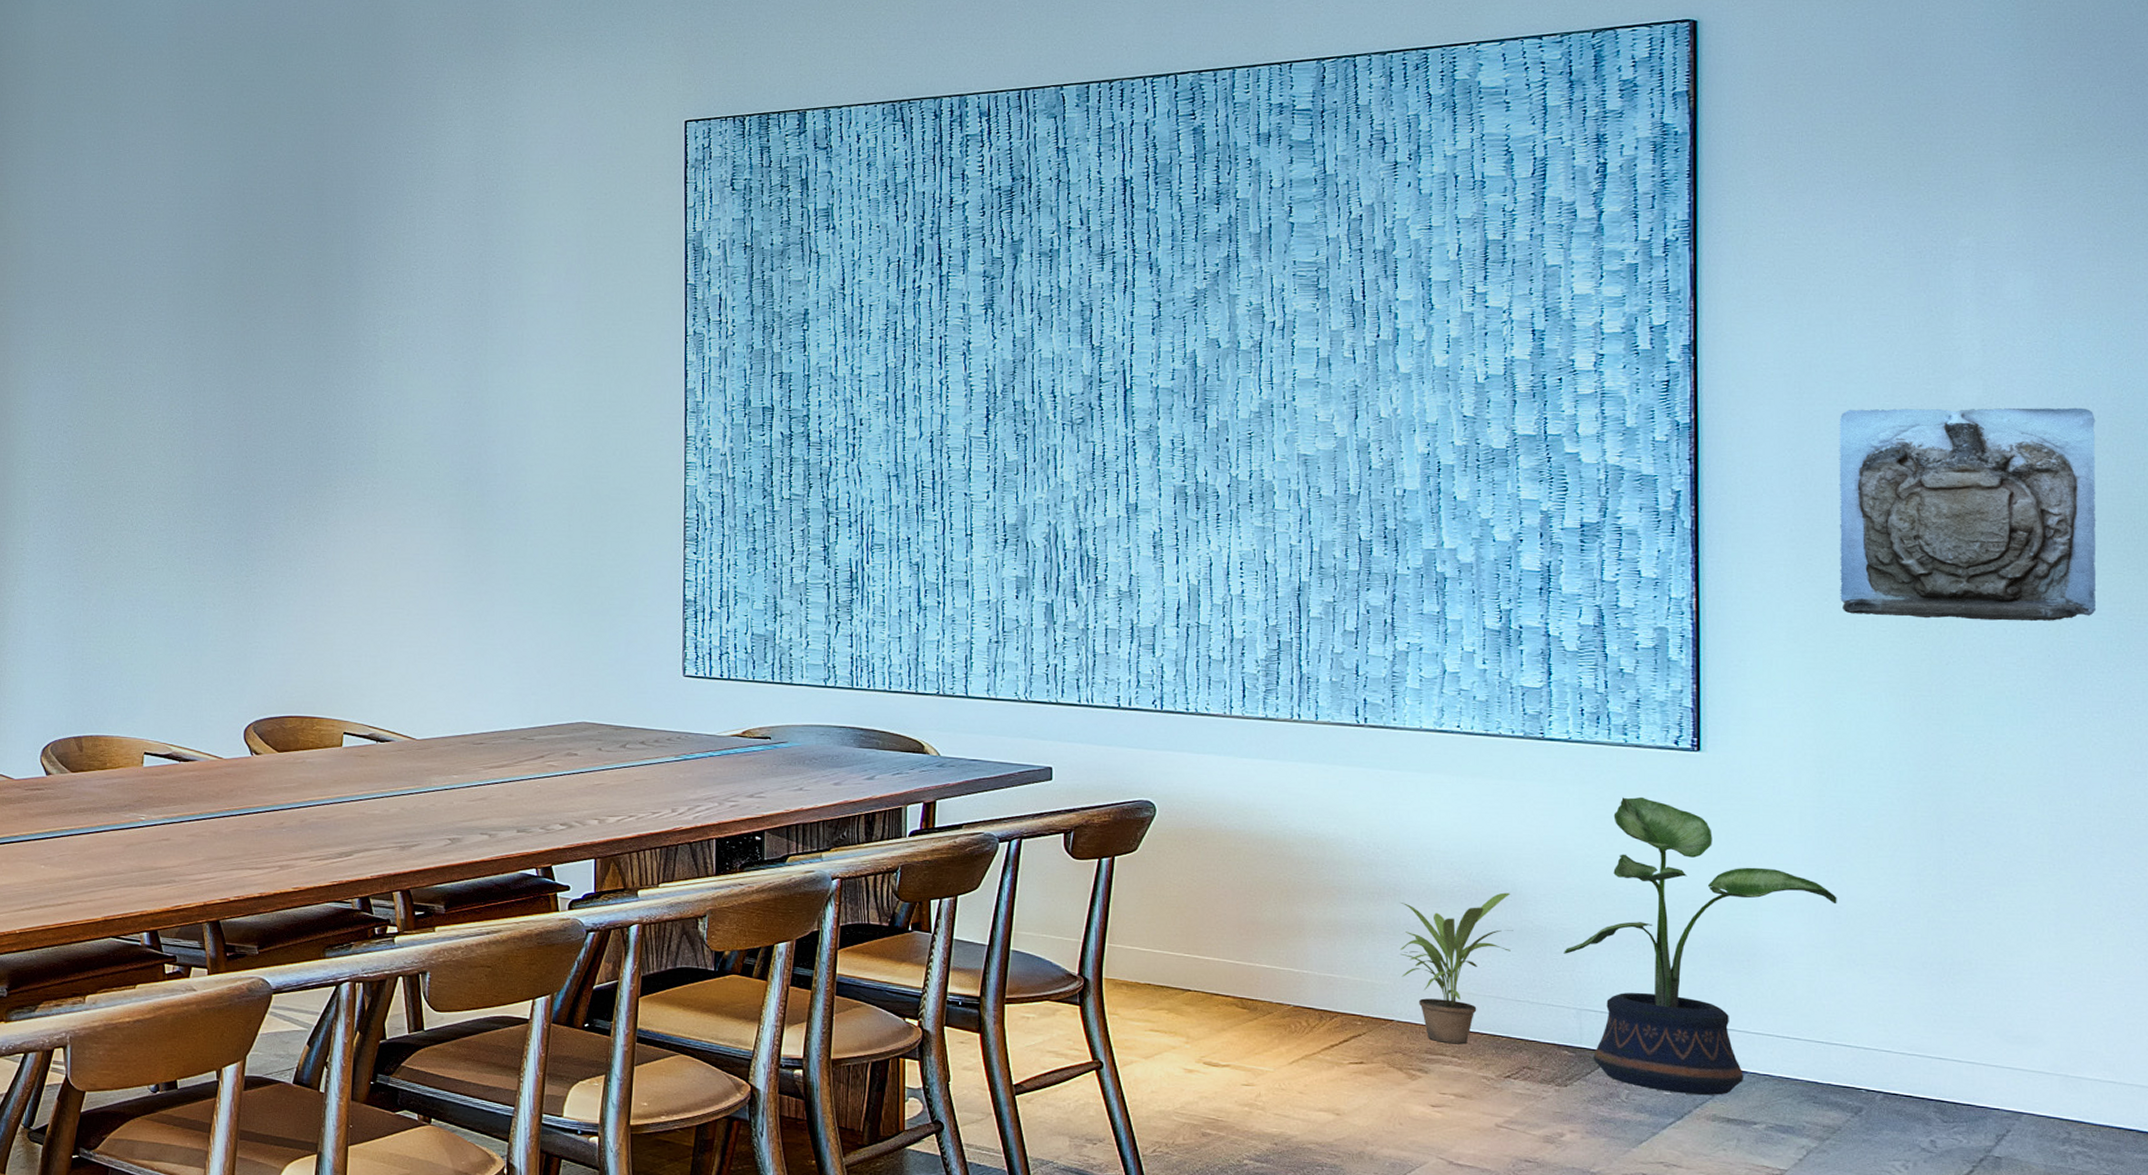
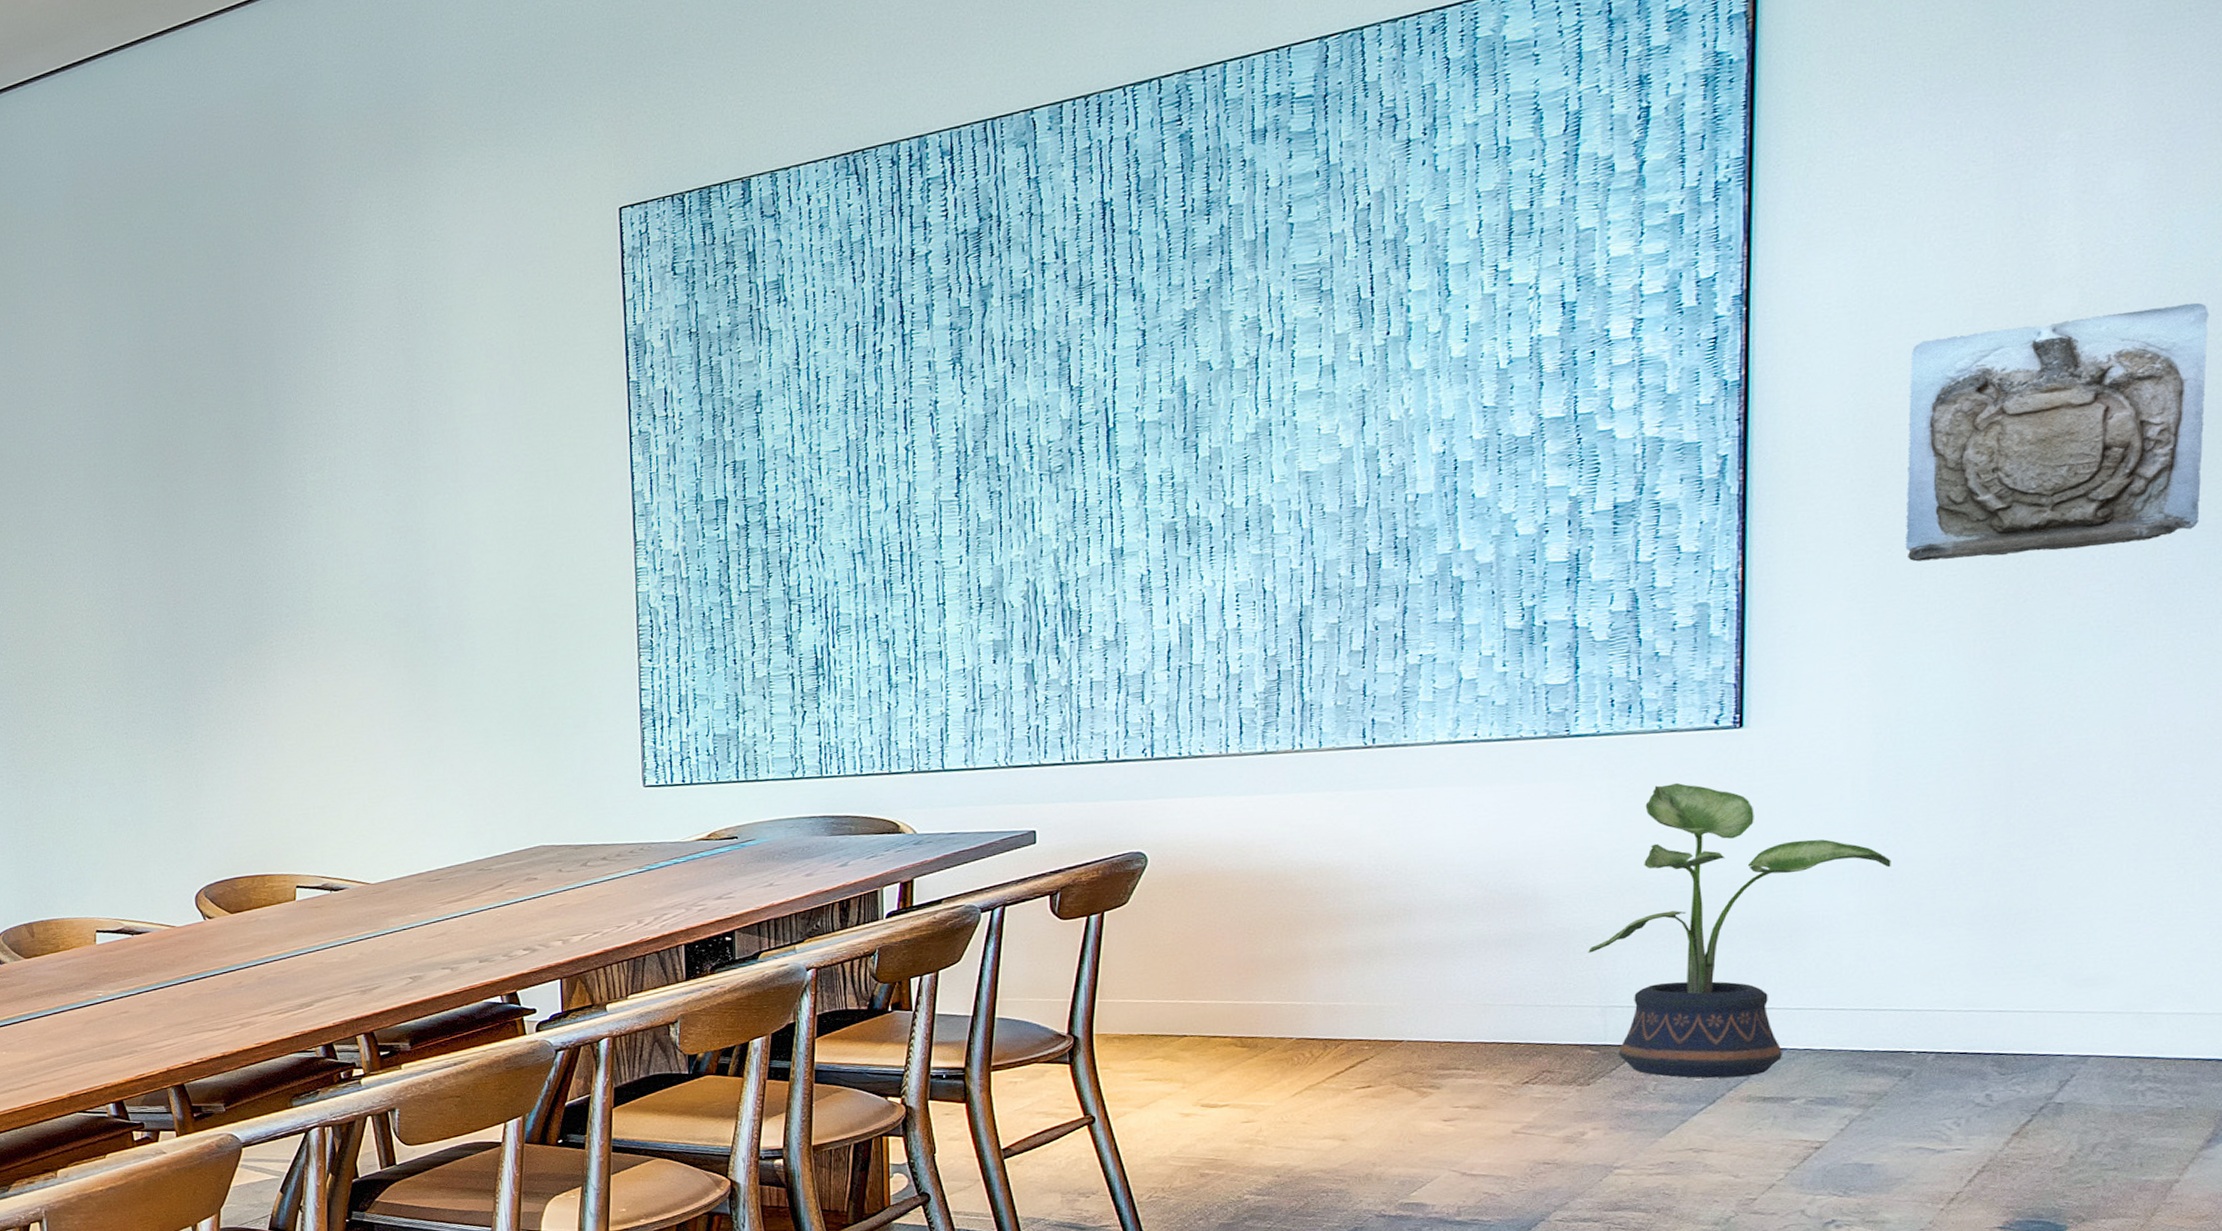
potted plant: present [1400,892,1513,1045] -> none [1411,898,1534,1057]

